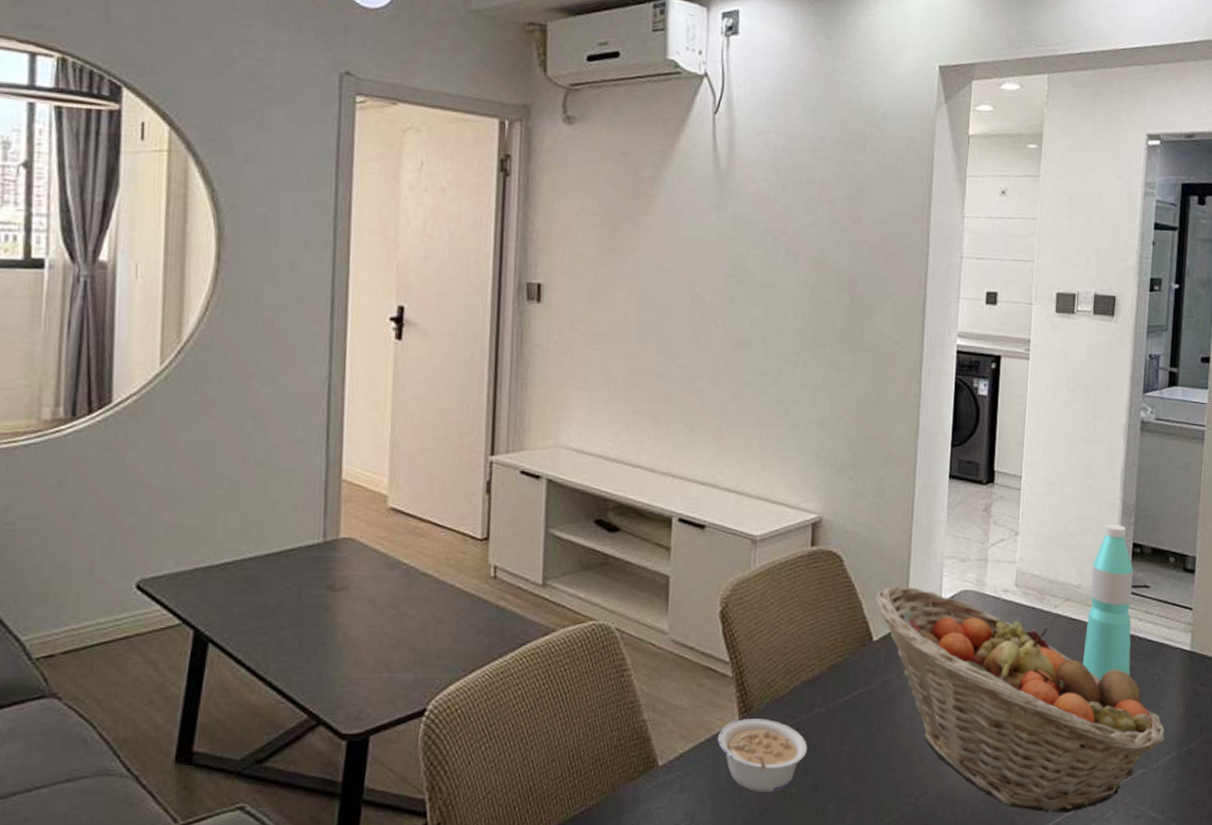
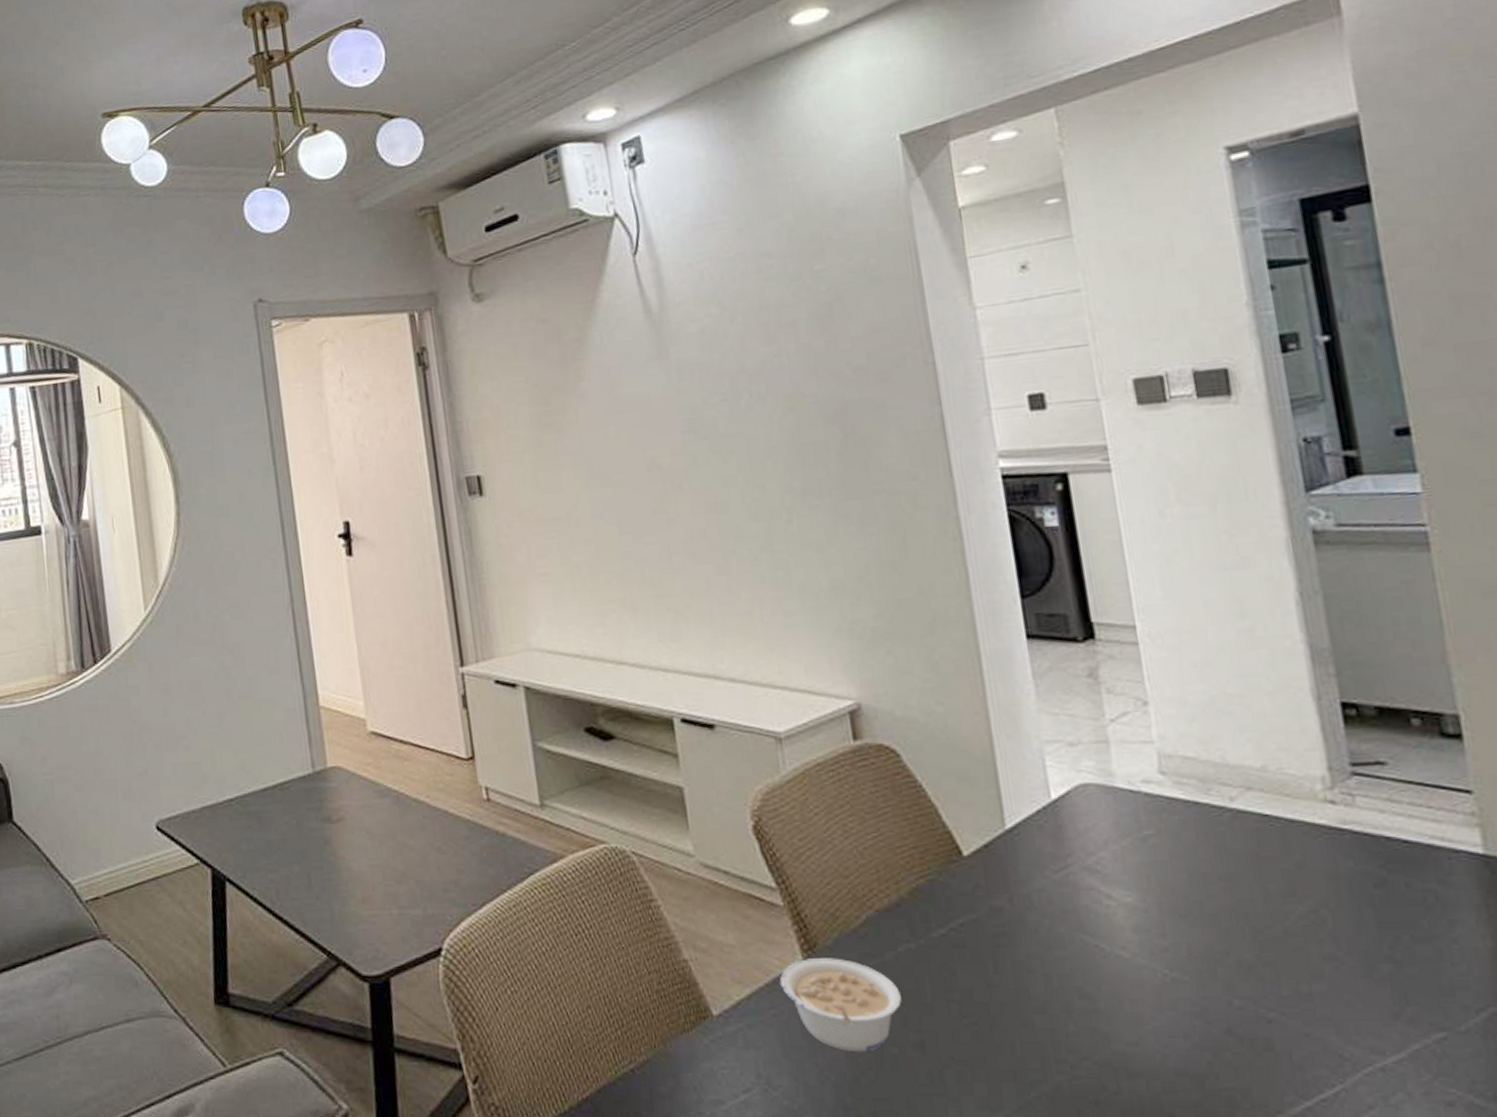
fruit basket: present [875,586,1166,813] -> none [955,783,1474,1094]
water bottle: present [1082,524,1133,680] -> none [1278,677,1384,901]

